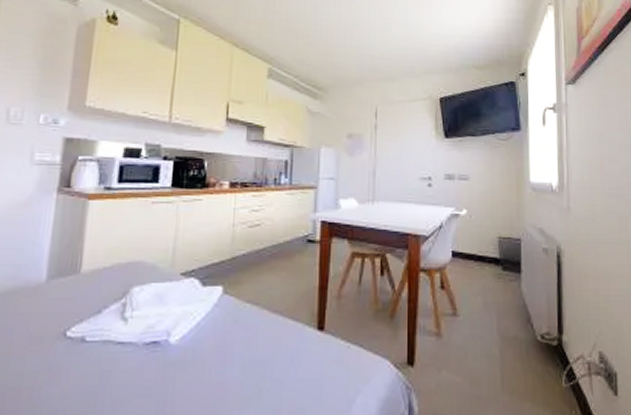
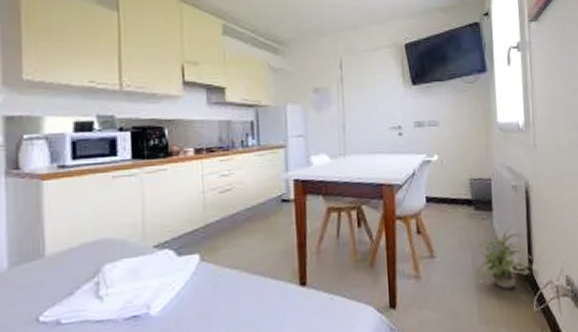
potted plant: none [503,292,562,359] -> present [478,227,532,289]

